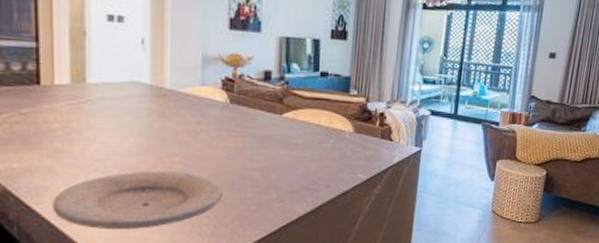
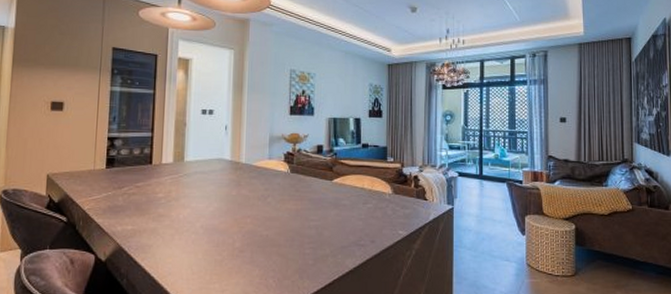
plate: present [51,170,224,229] -> none [153,230,286,281]

